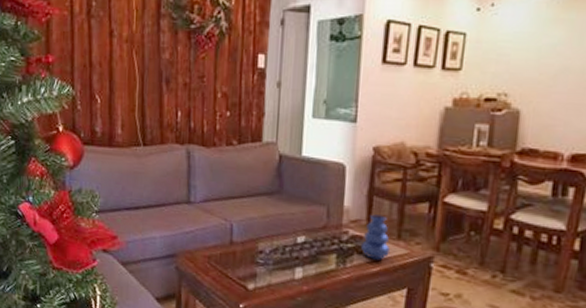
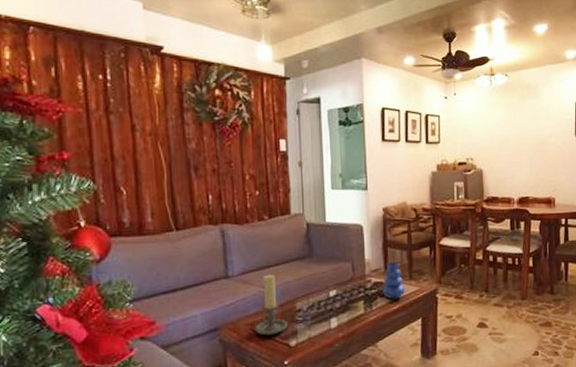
candle holder: none [212,205,247,274] -> present [255,274,288,336]

